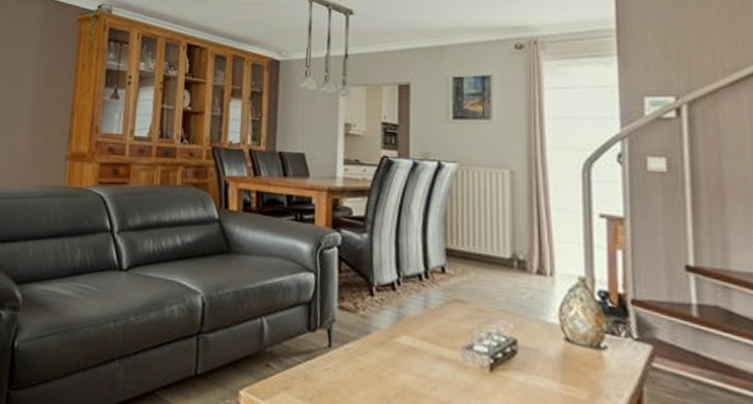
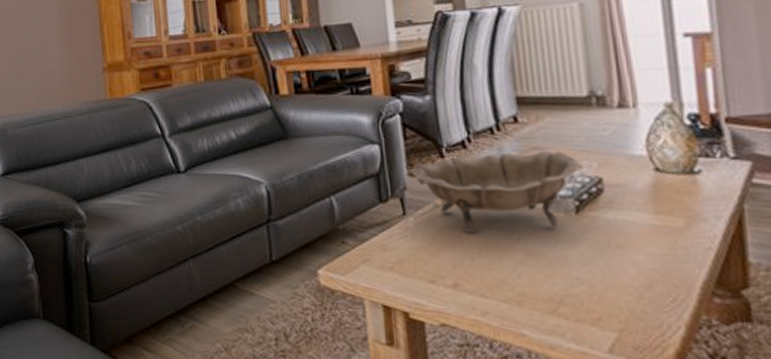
decorative bowl: none [340,297,502,384] -> present [410,151,585,233]

